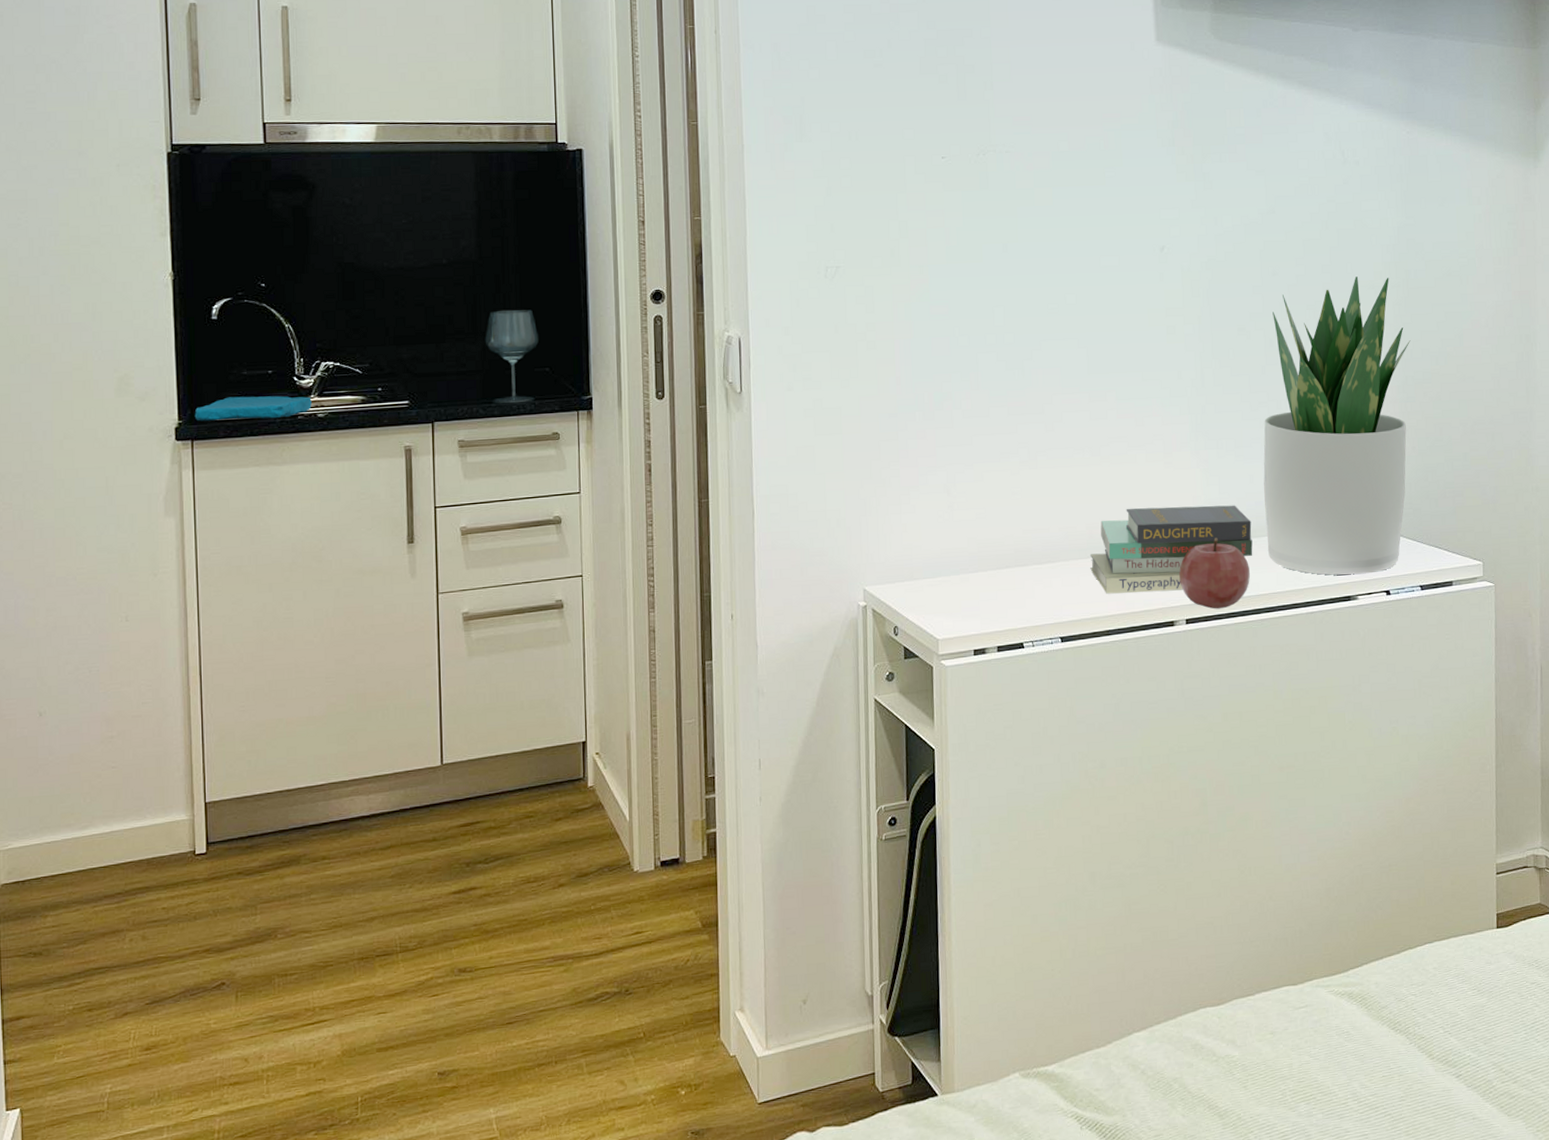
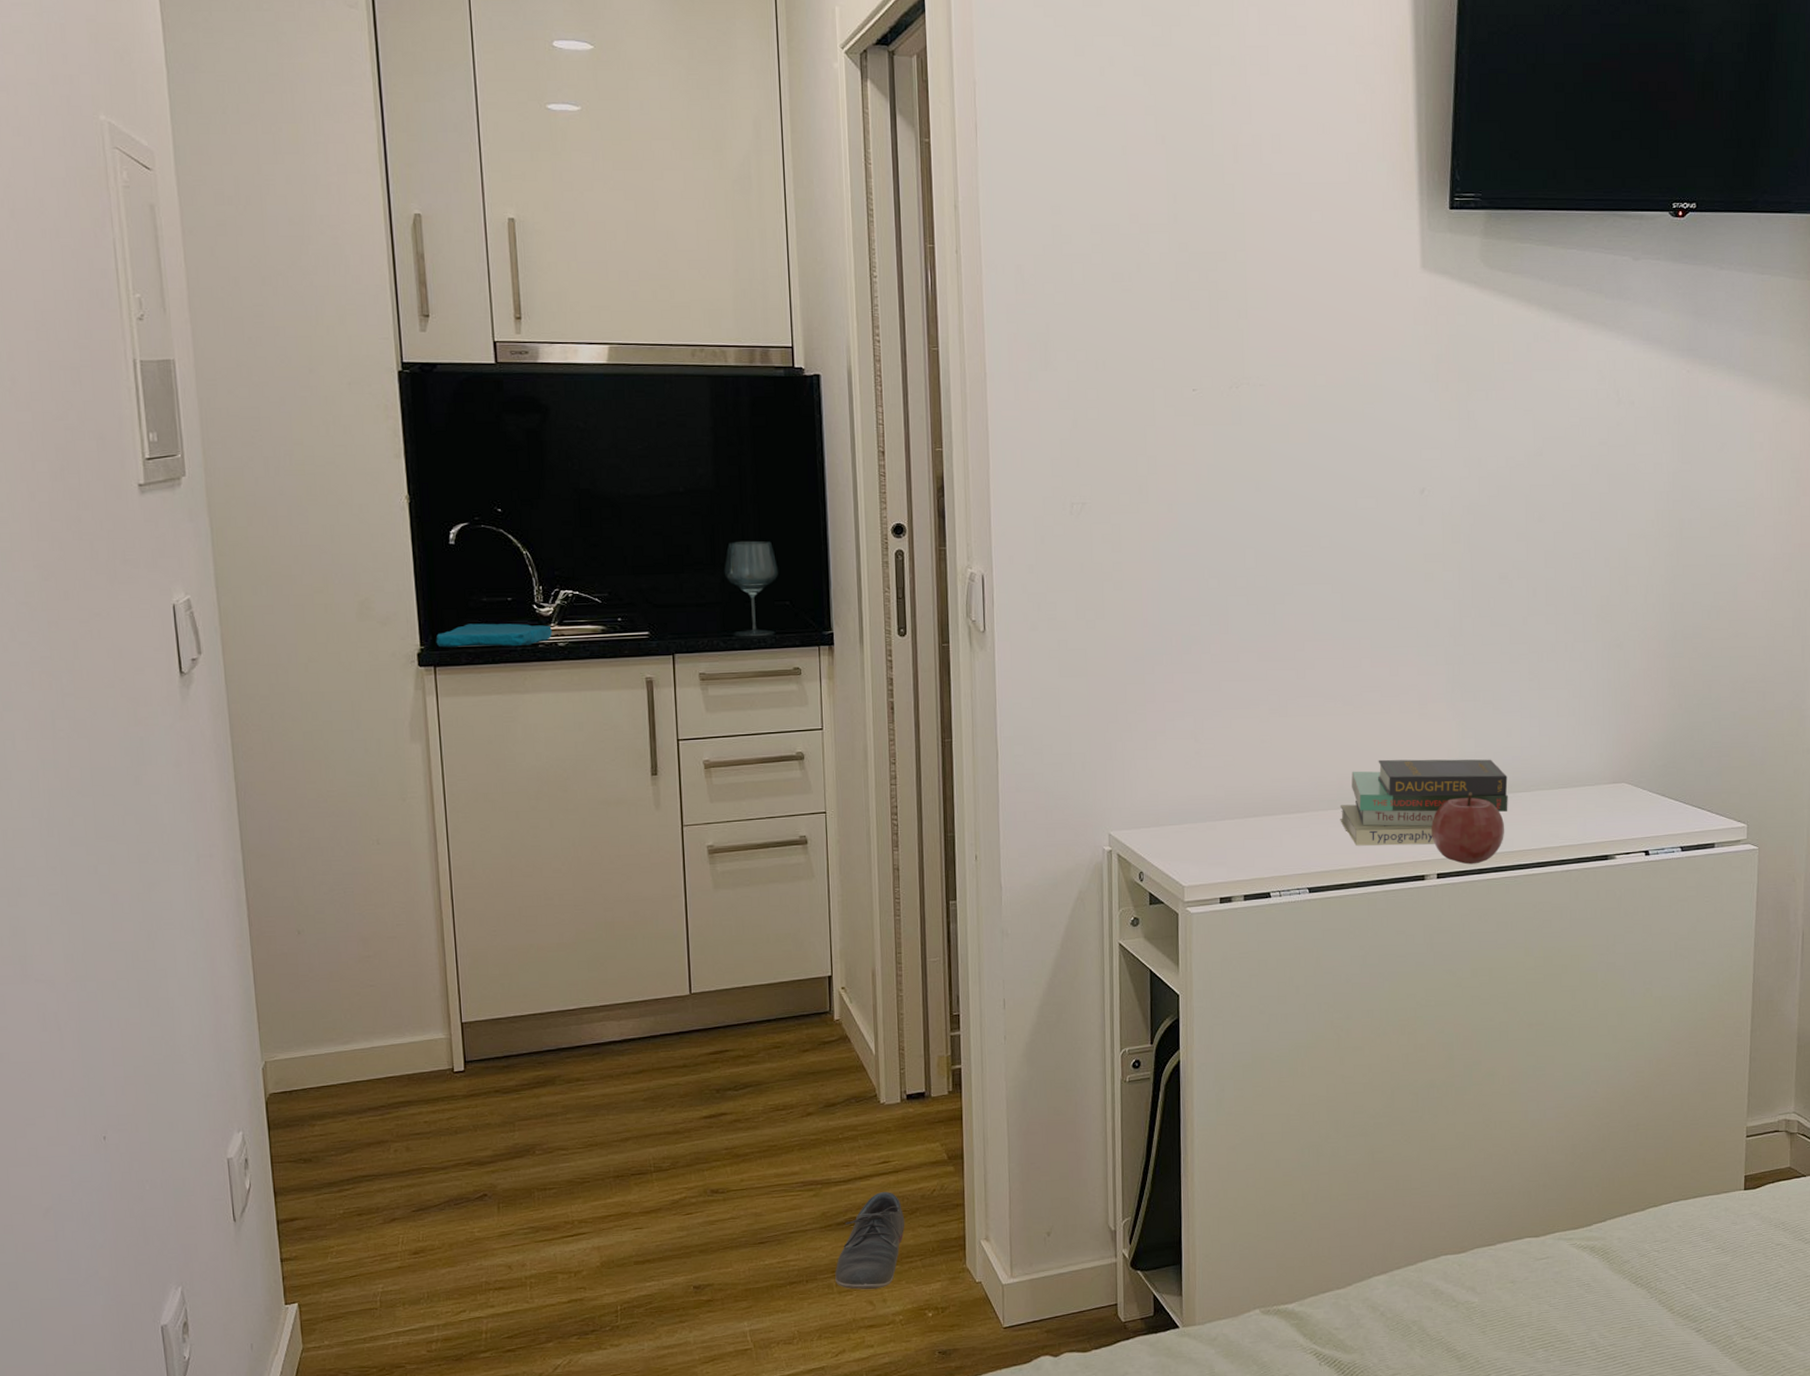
shoe: none [585,964,658,1069] -> present [835,1192,905,1290]
planter: present [1263,277,1411,576] -> none [1521,524,1682,834]

